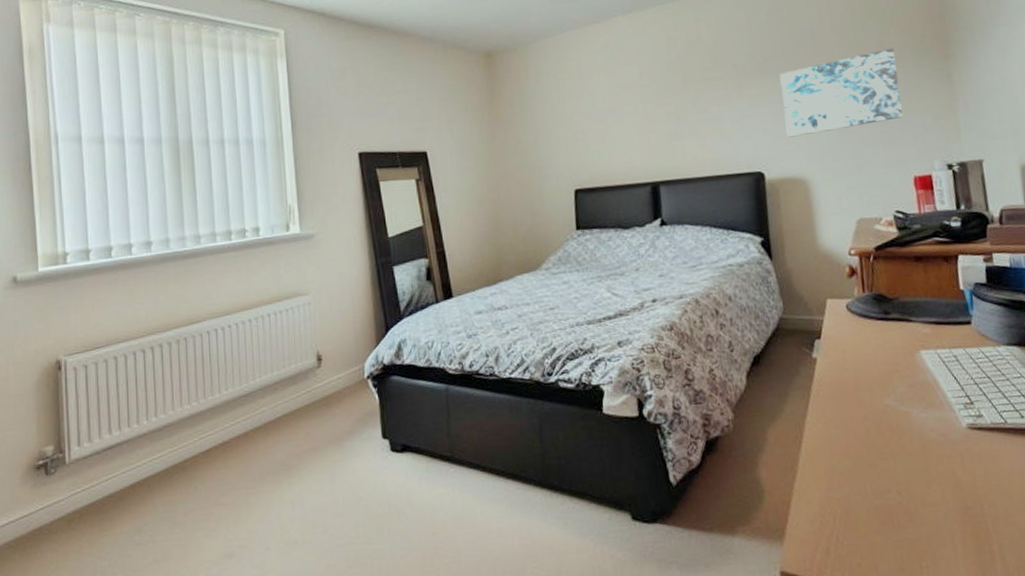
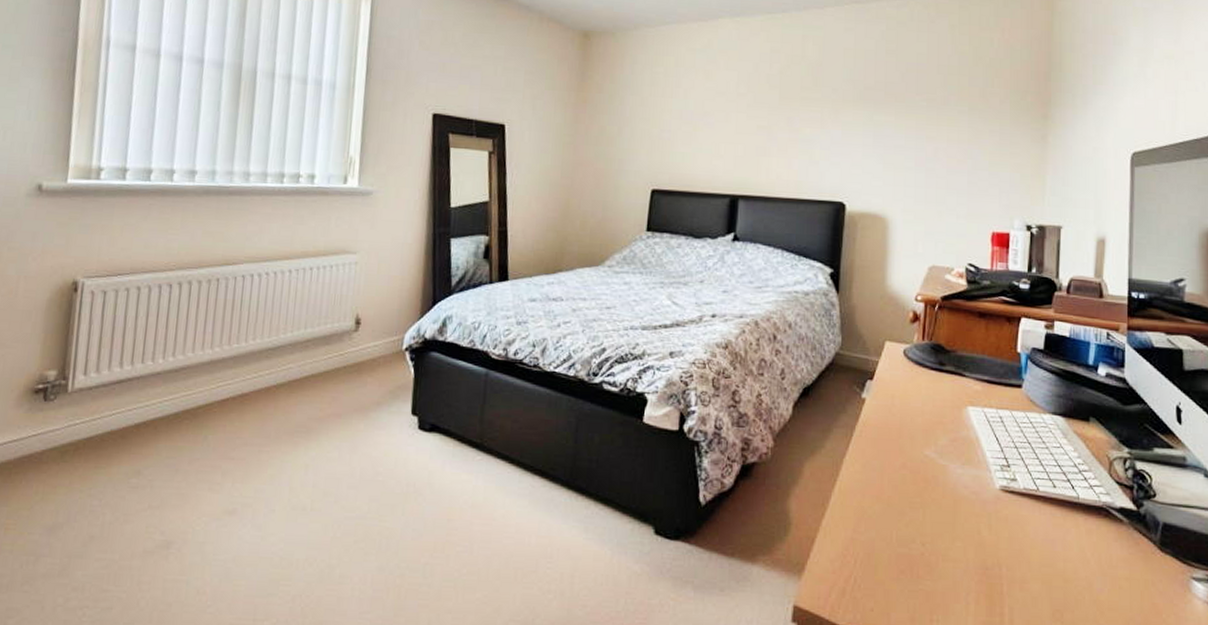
wall art: present [779,48,903,137] -> none [875,98,995,173]

